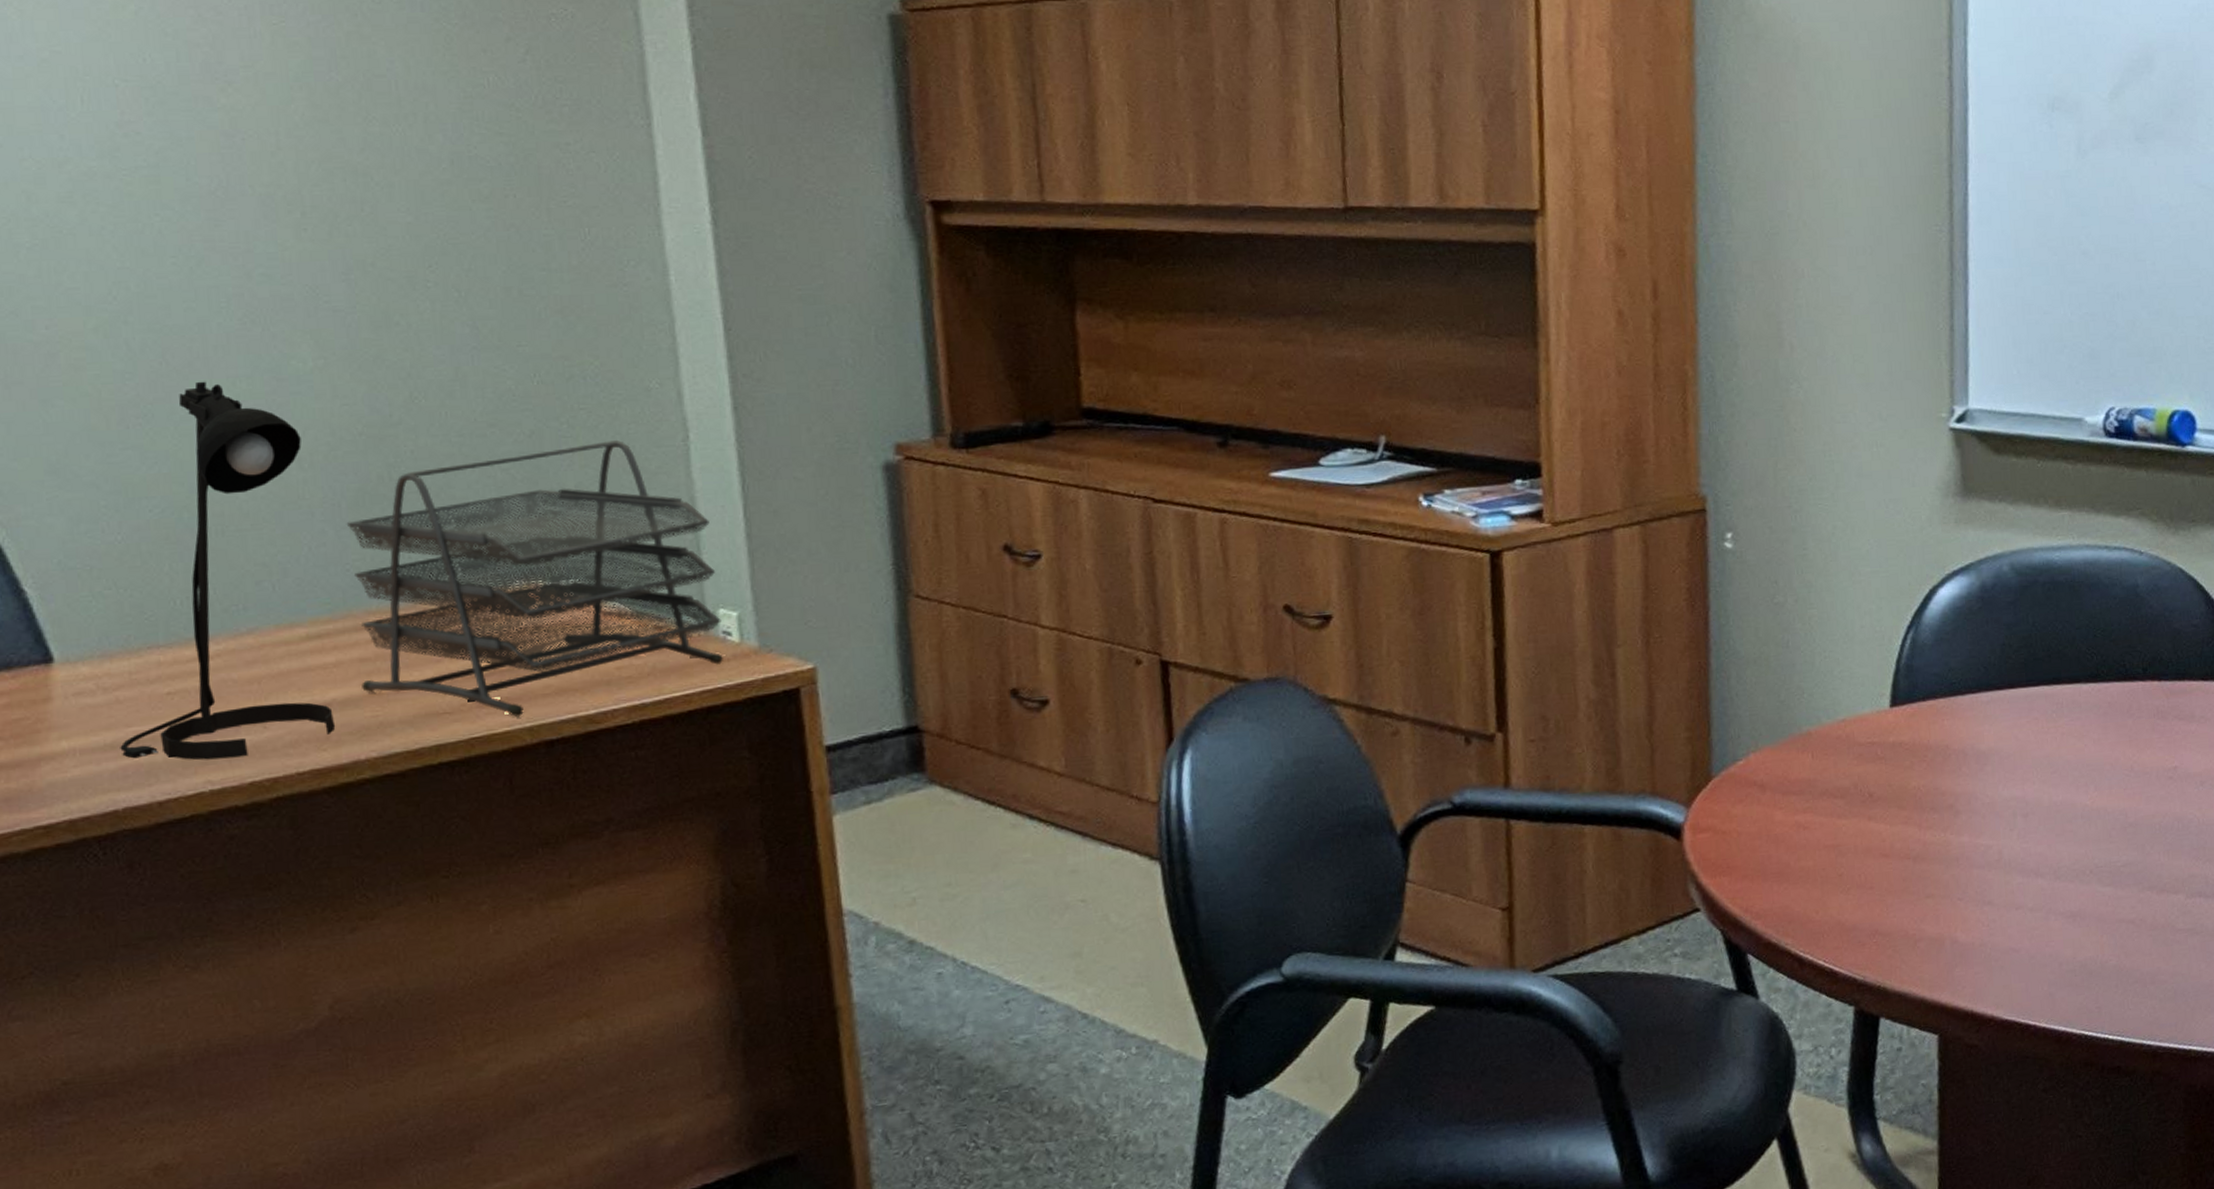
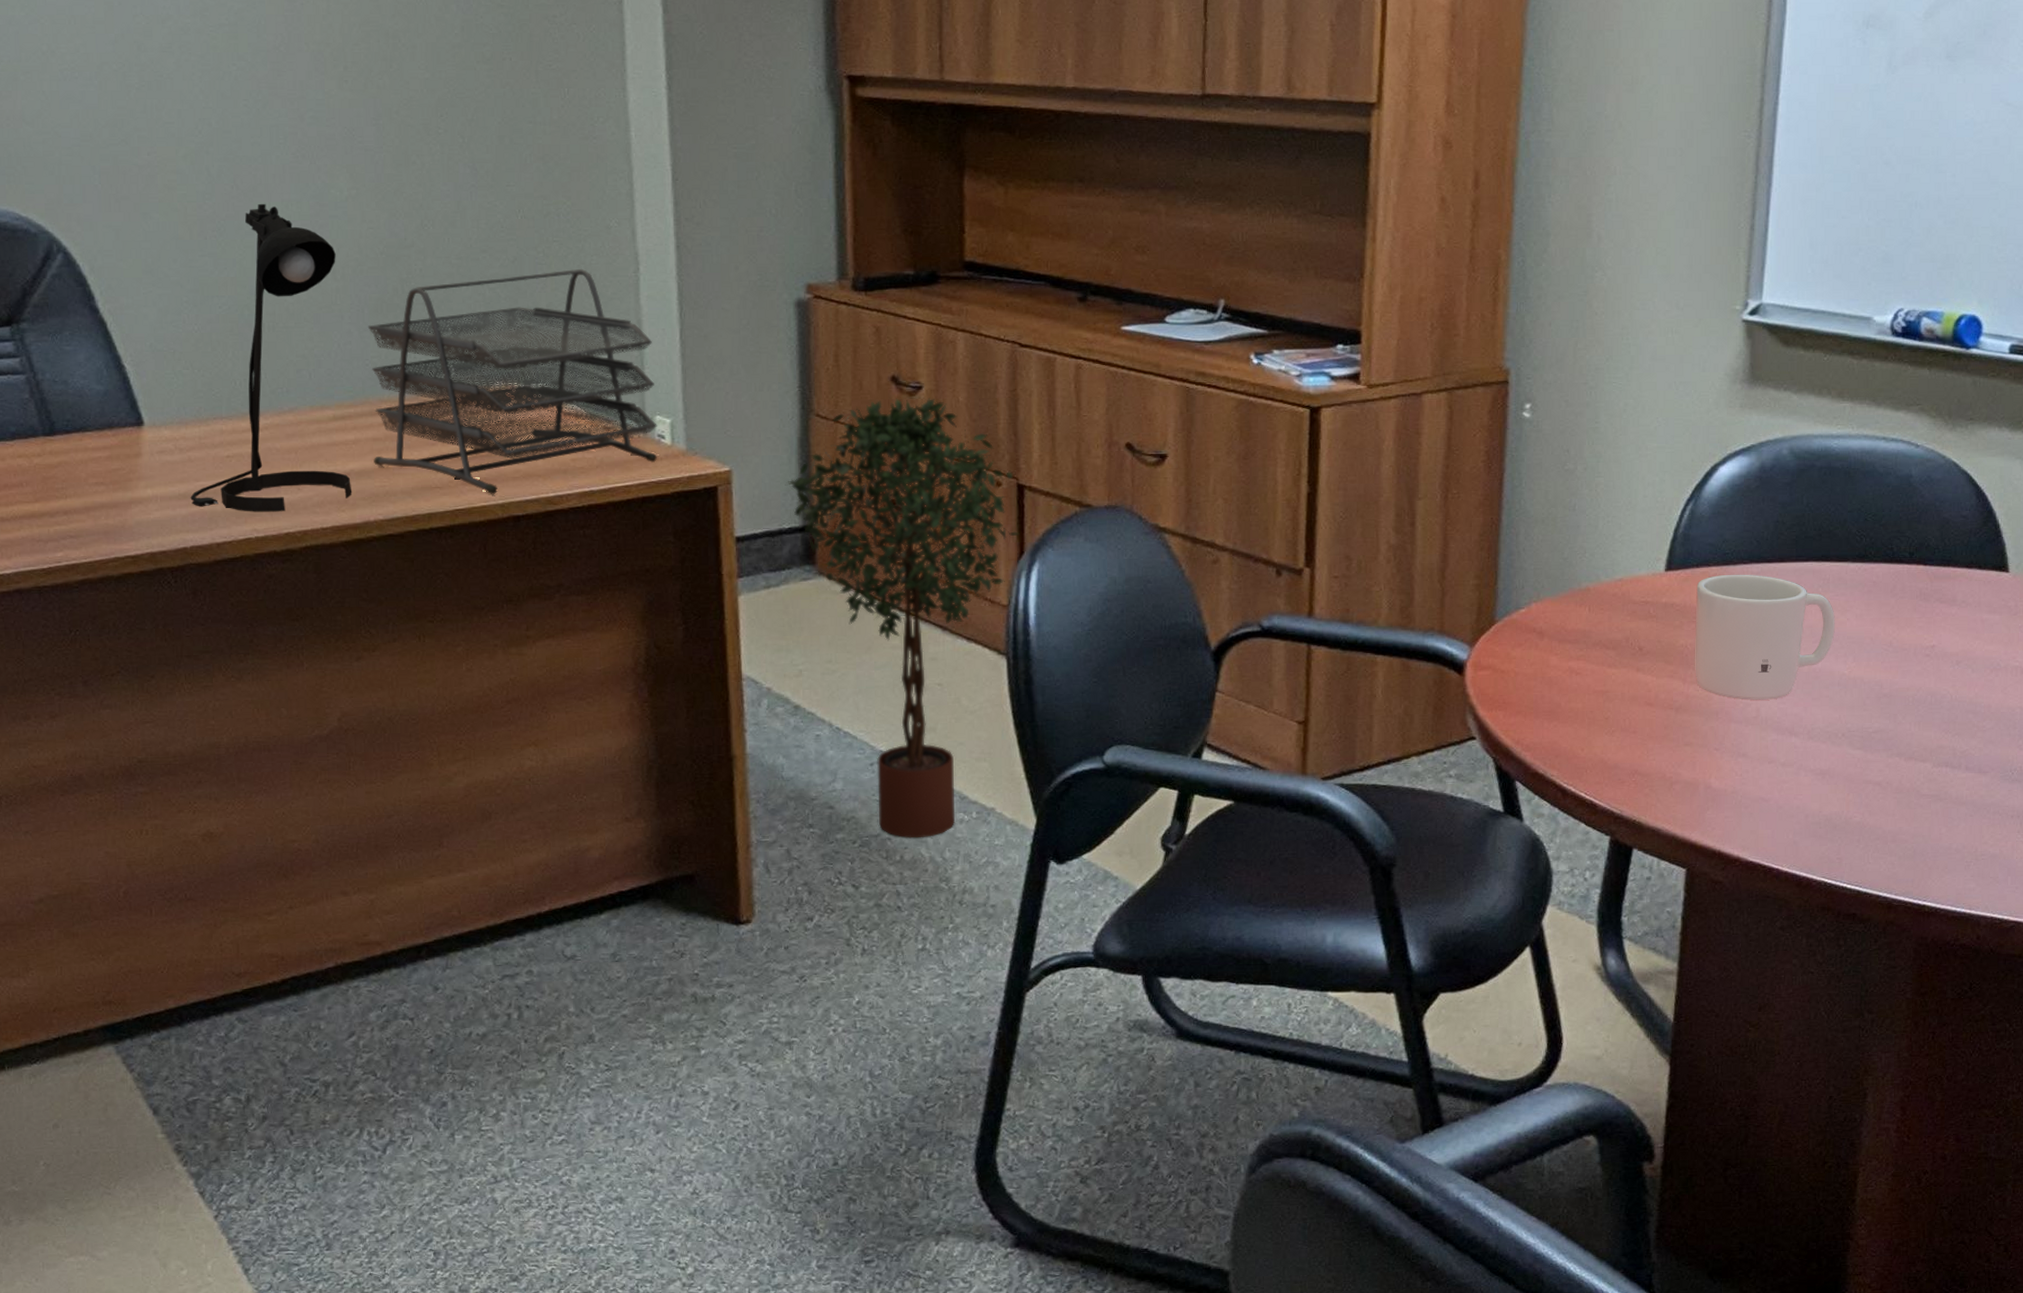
potted tree: none [882,567,1166,1086] -> present [785,398,1019,839]
mug: none [1924,704,2074,843] -> present [1694,574,1835,700]

